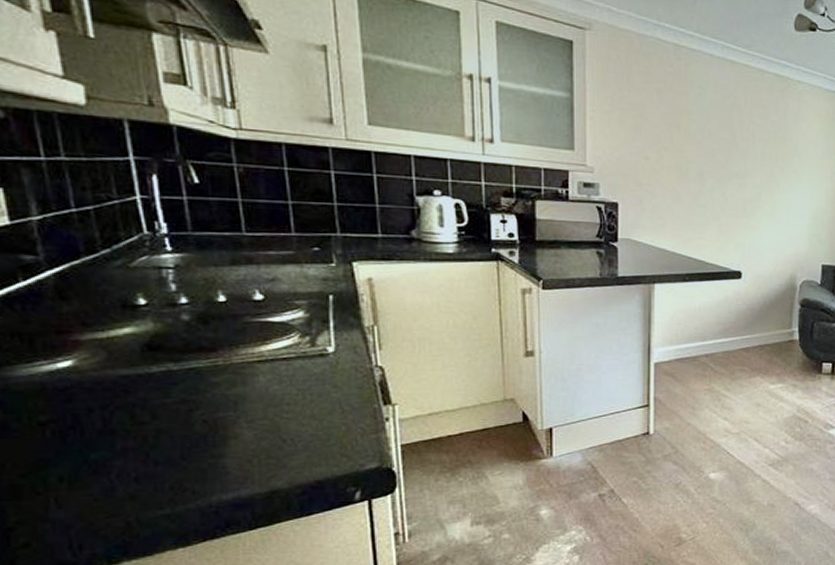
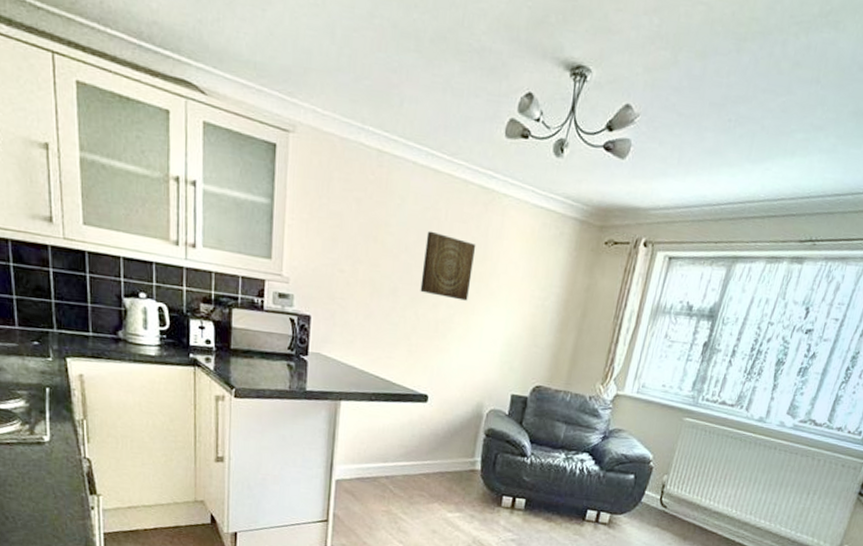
wall art: none [726,117,776,180] -> present [420,230,476,301]

